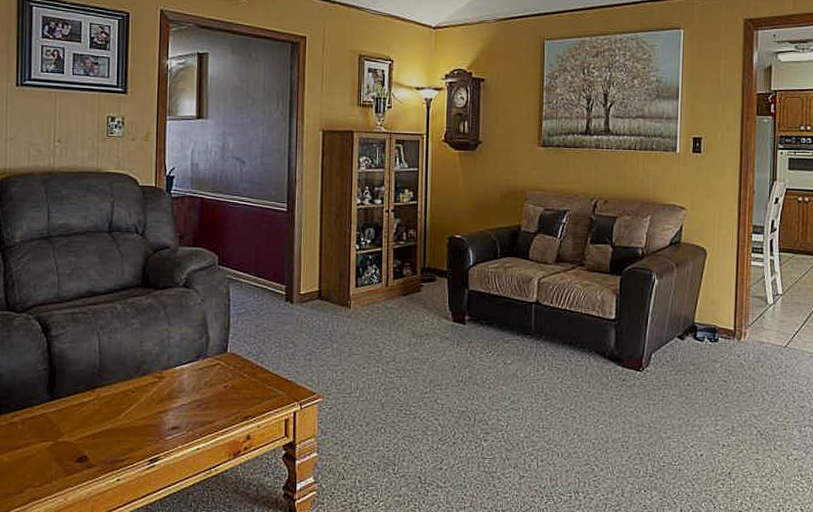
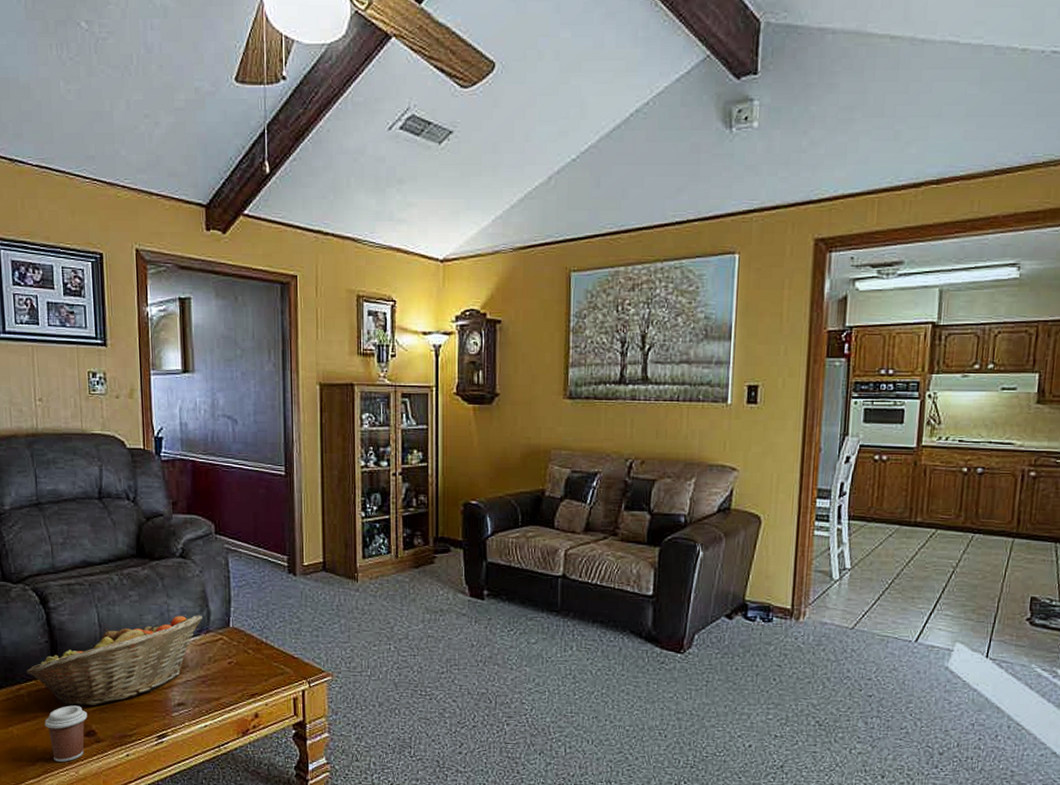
fruit basket: none [22,341,201,434] -> present [26,615,202,707]
coffee cup: none [36,431,81,489] -> present [44,705,87,762]

